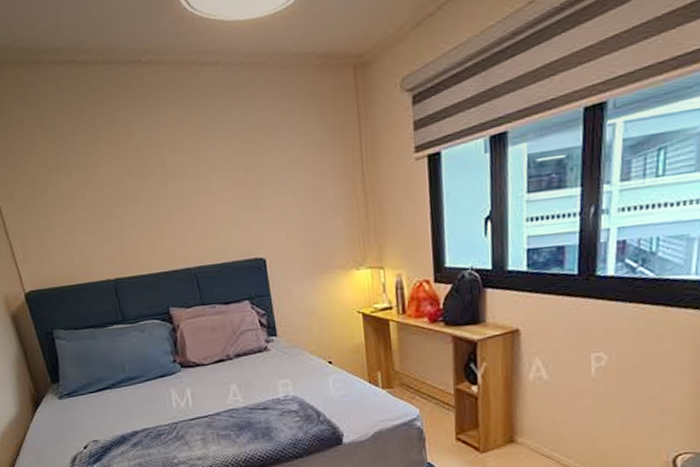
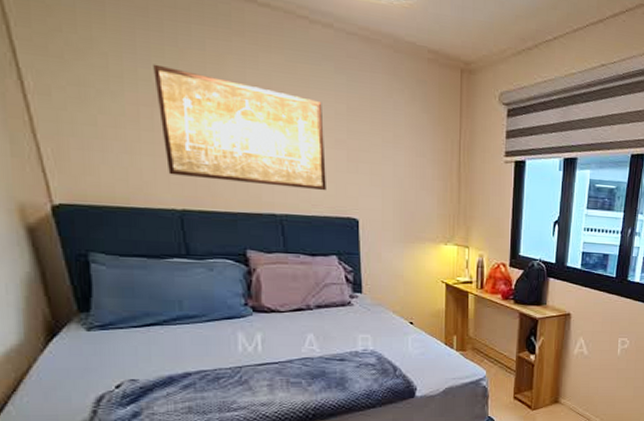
wall art: none [80,143,232,248] -> present [153,64,326,191]

